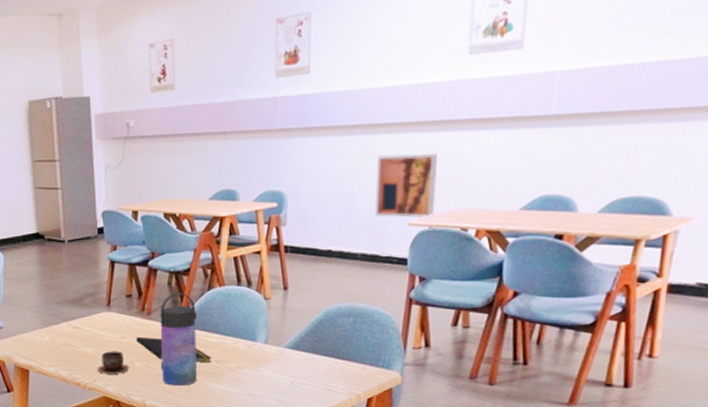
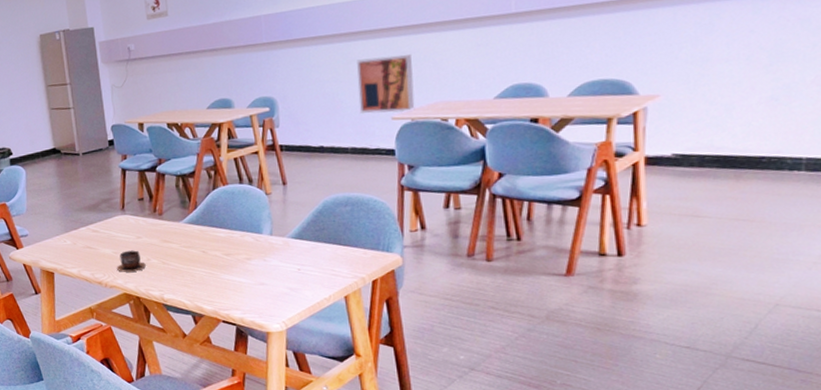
notepad: present [136,336,211,370] -> none [150,235,222,265]
water bottle: present [158,292,198,386] -> none [169,193,210,279]

